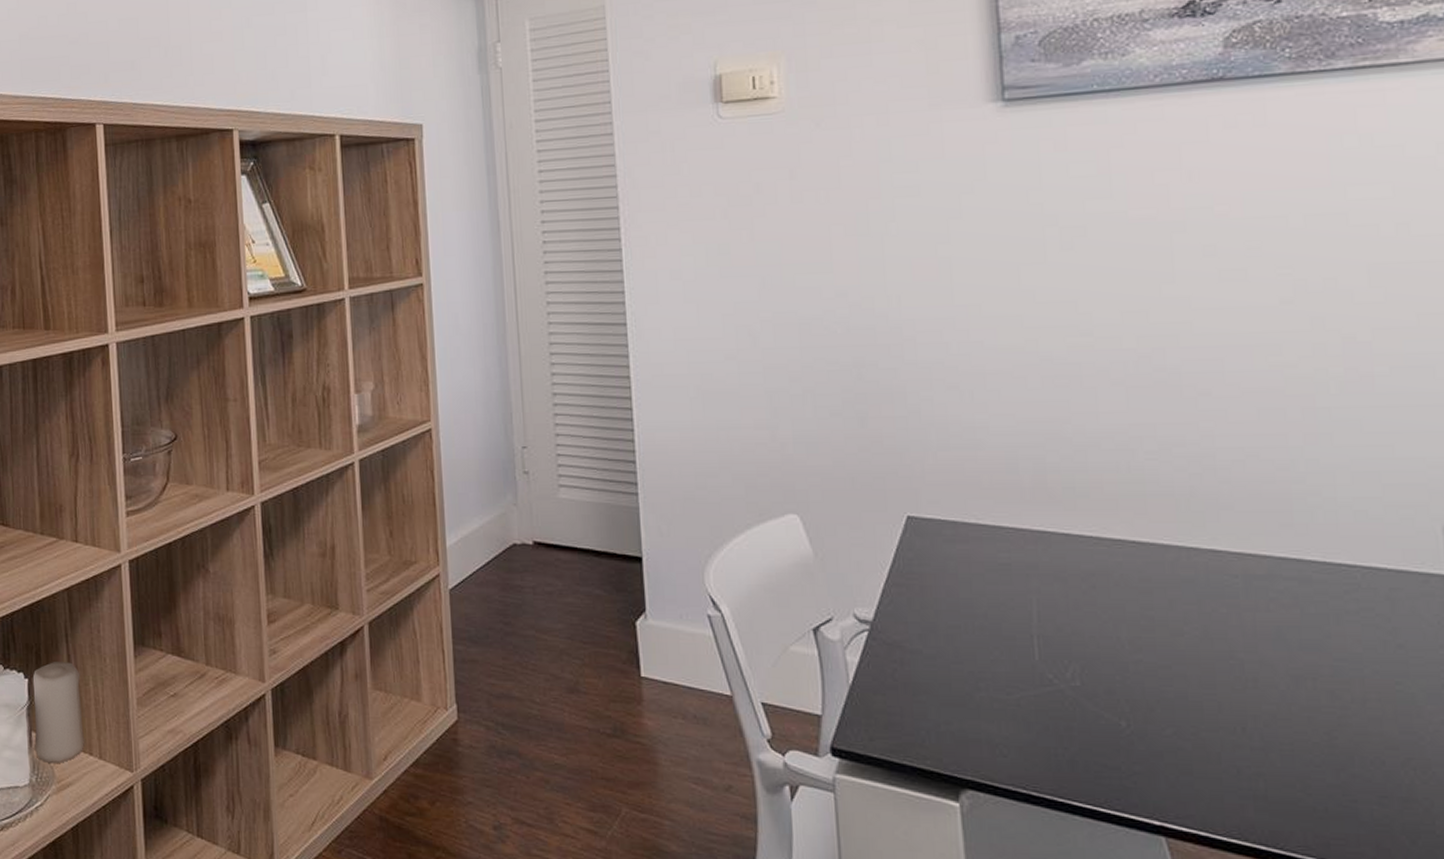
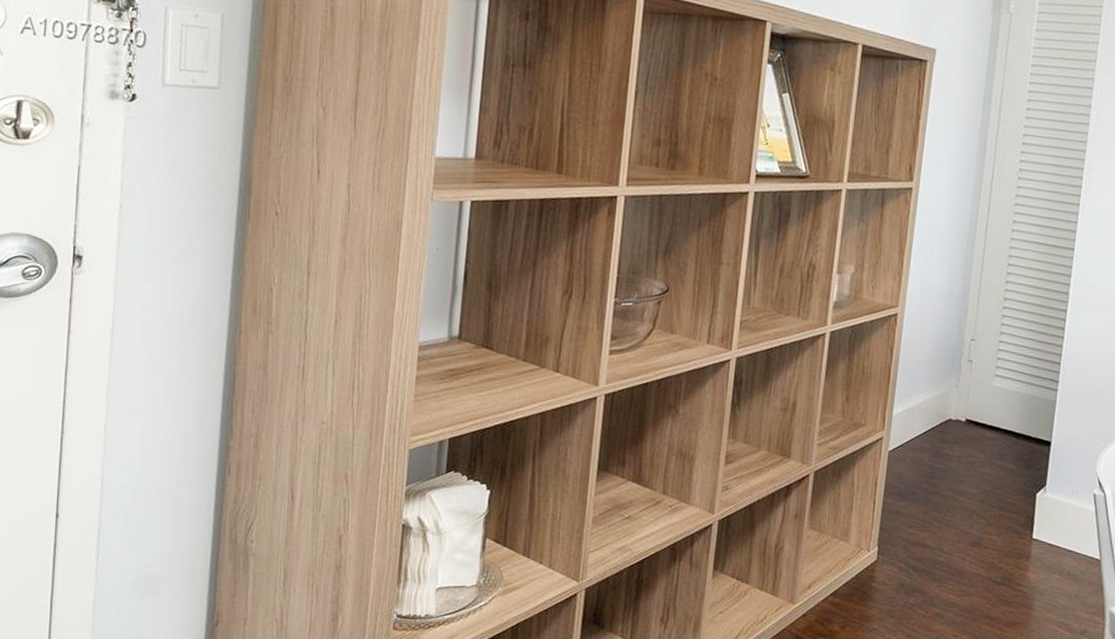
candle: present [32,661,86,763] -> none [487,476,542,569]

